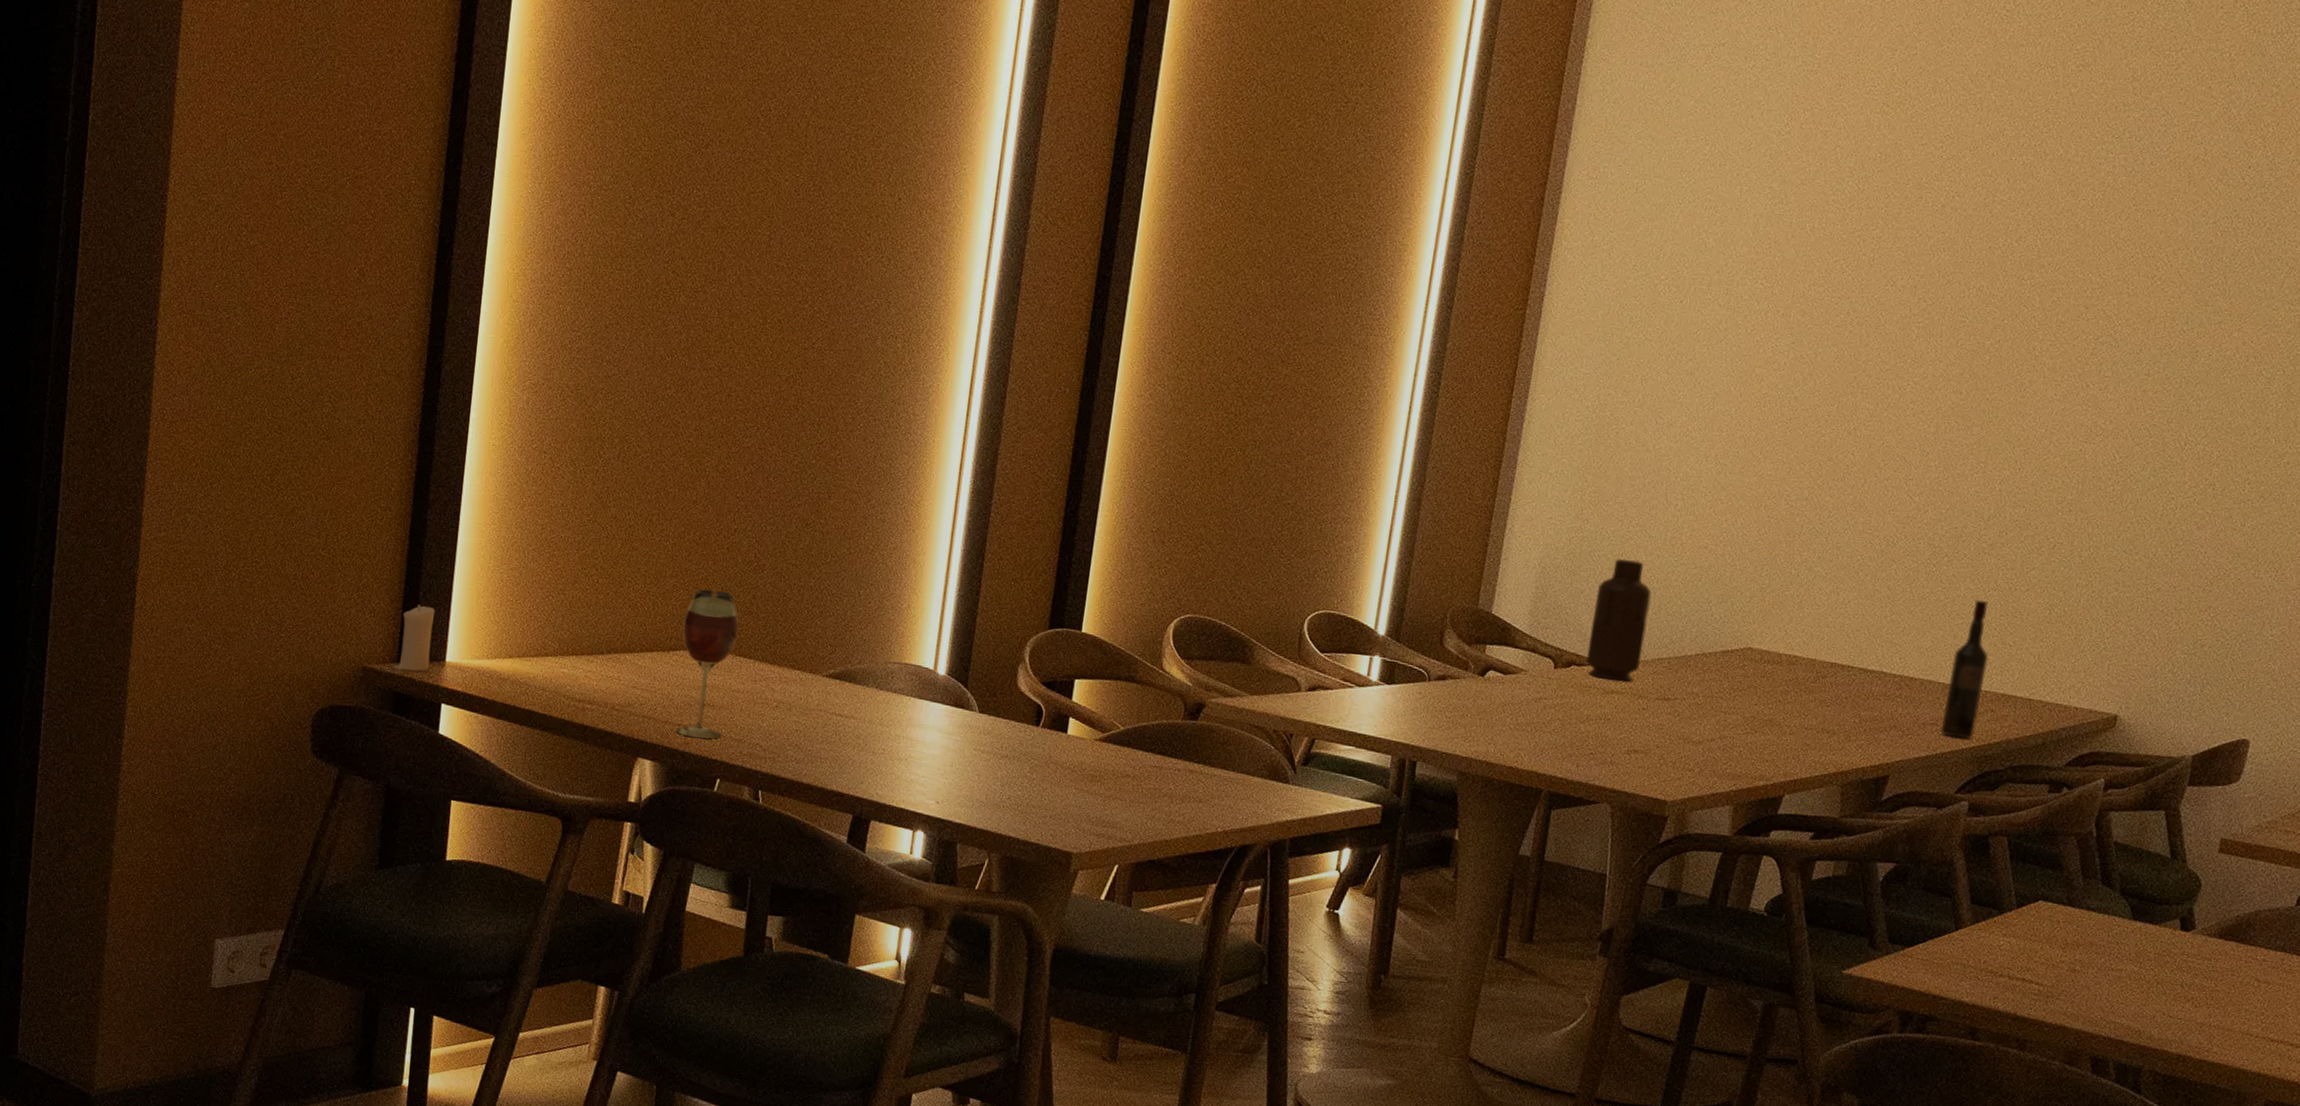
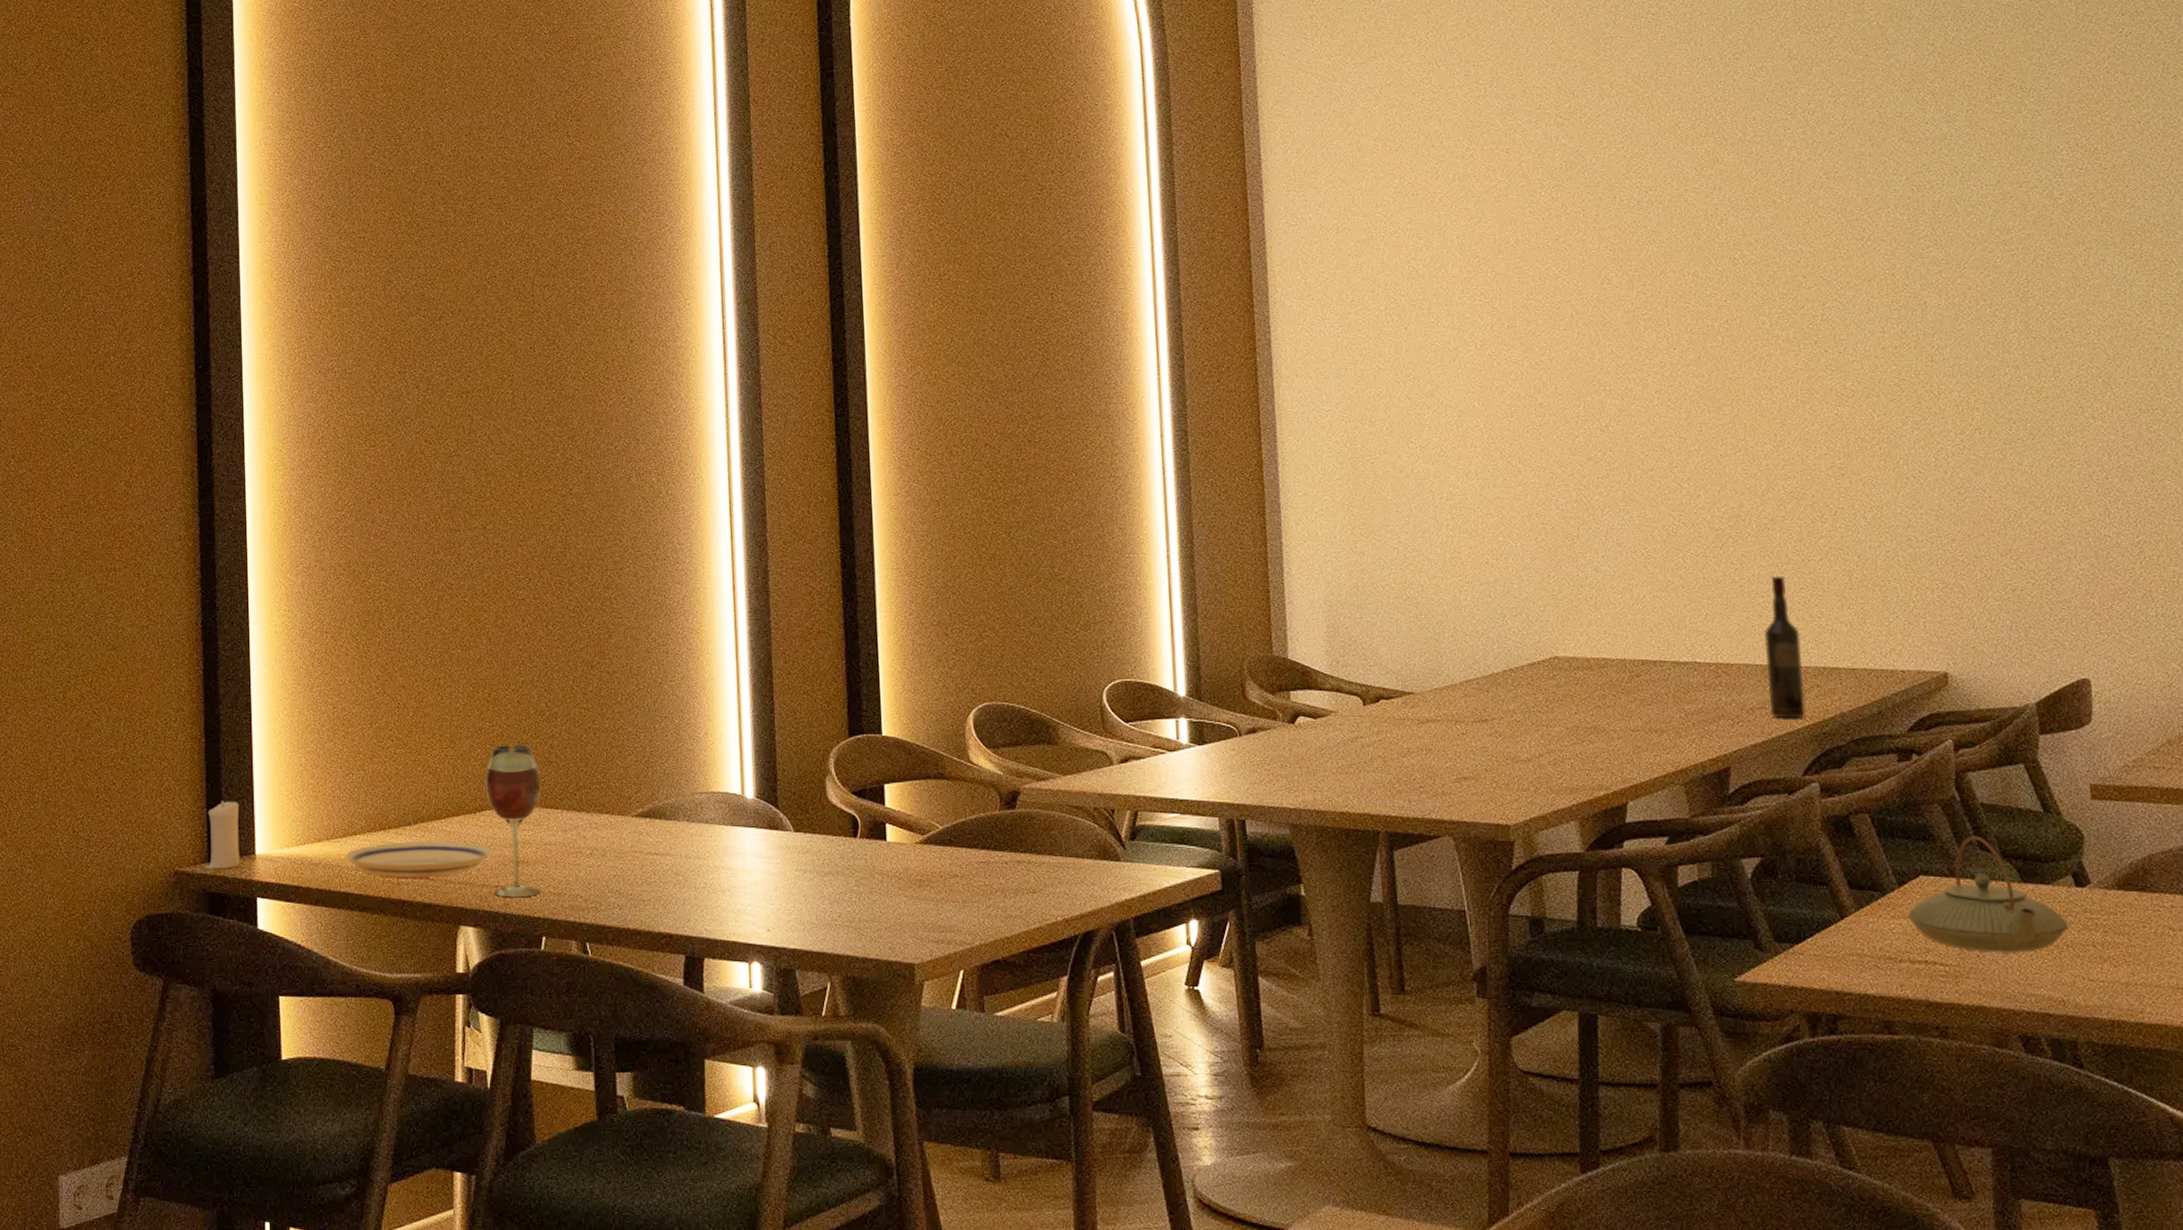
plate: none [534,668,679,708] -> present [345,841,491,878]
vase: present [1586,559,1652,682] -> none [1389,586,1449,710]
teapot: none [2017,871,2164,984] -> present [1907,836,2069,953]

